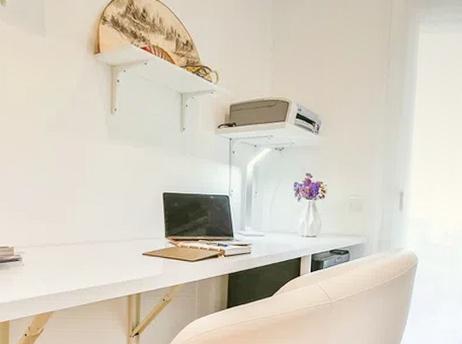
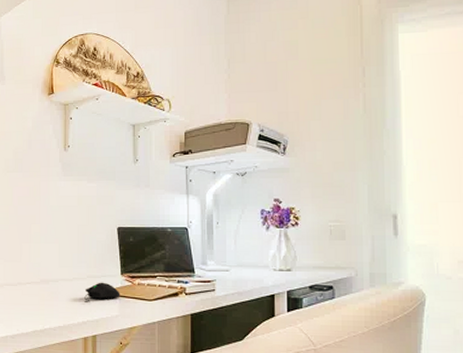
computer mouse: none [129,244,164,263] -> present [84,282,121,302]

